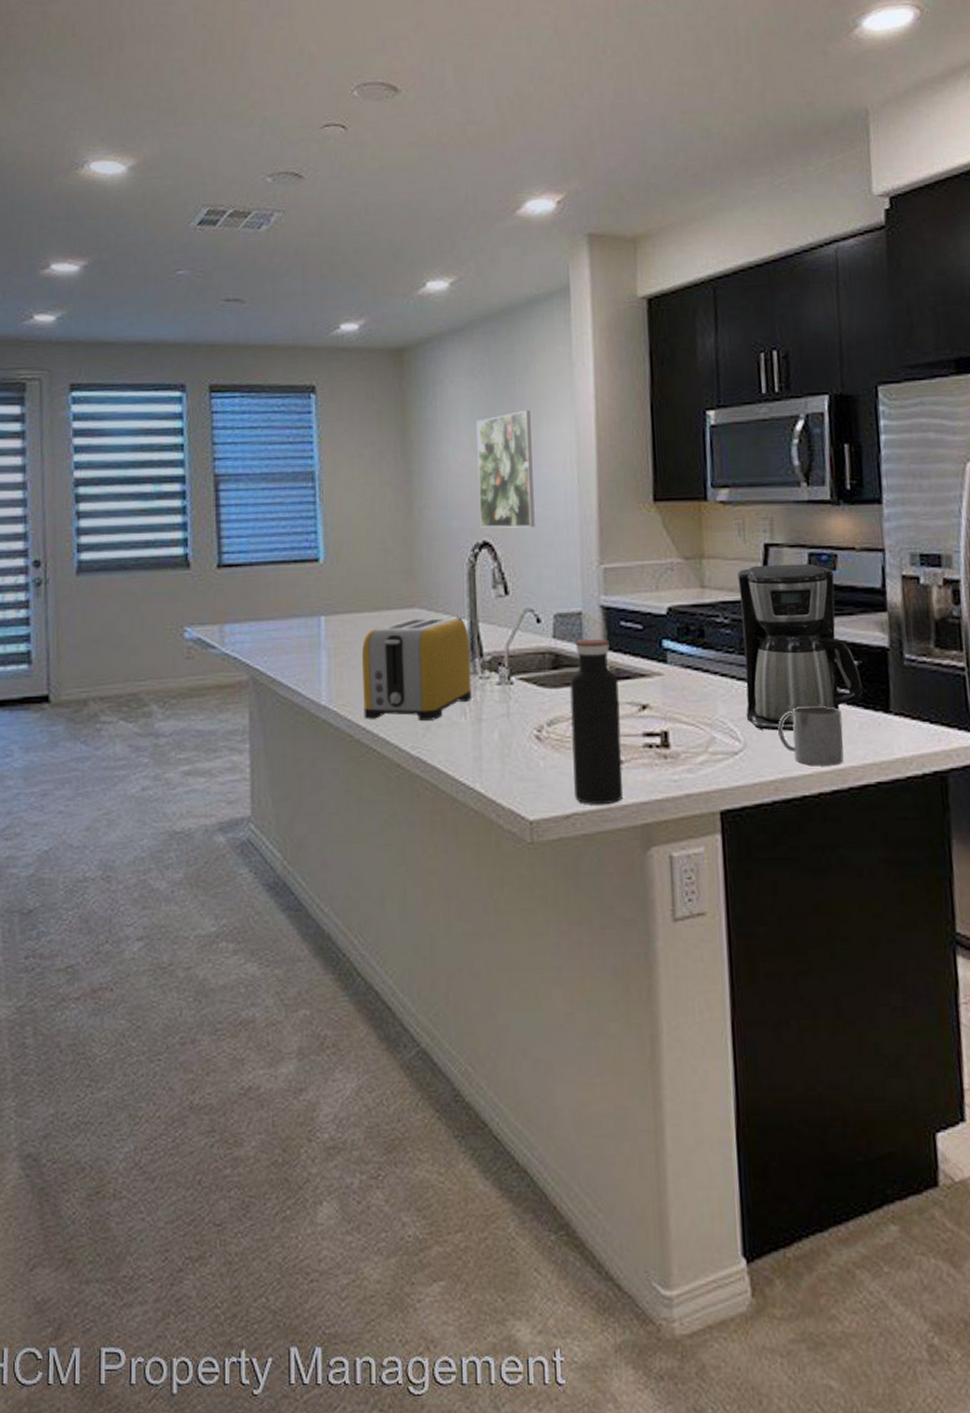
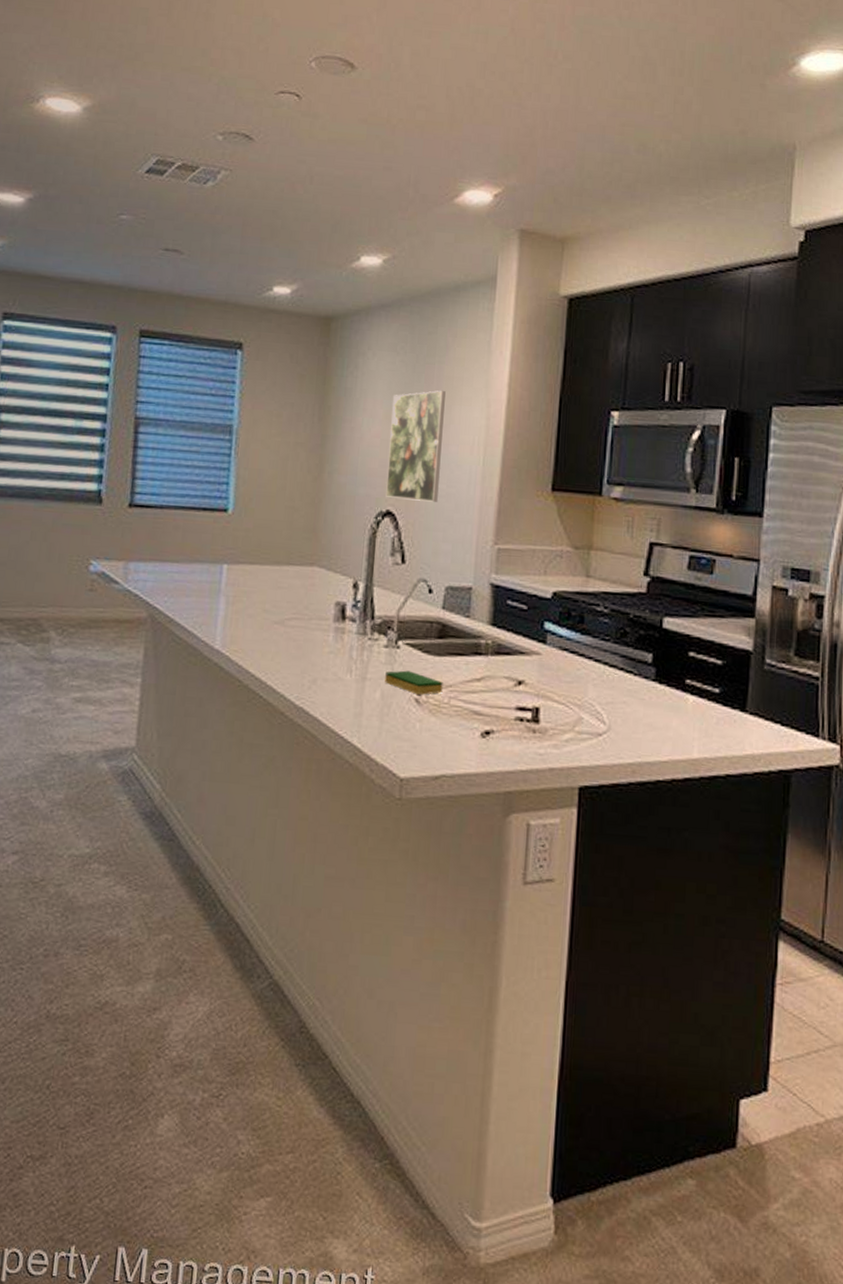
toaster: present [361,618,472,720] -> none [254,576,364,674]
dish sponge: none [501,706,564,731] -> present [385,670,443,695]
water bottle: present [569,639,623,805] -> none [445,613,499,770]
coffee maker: present [737,563,863,731] -> none [613,562,724,719]
mug: present [778,705,844,766] -> none [641,697,702,756]

